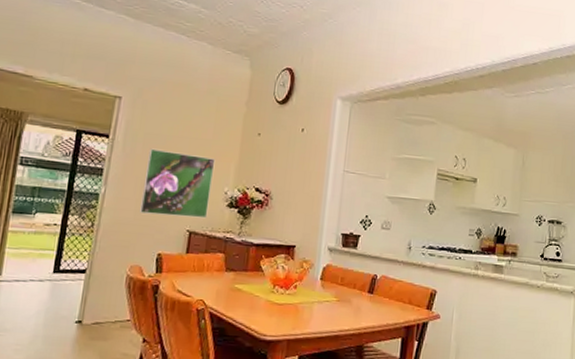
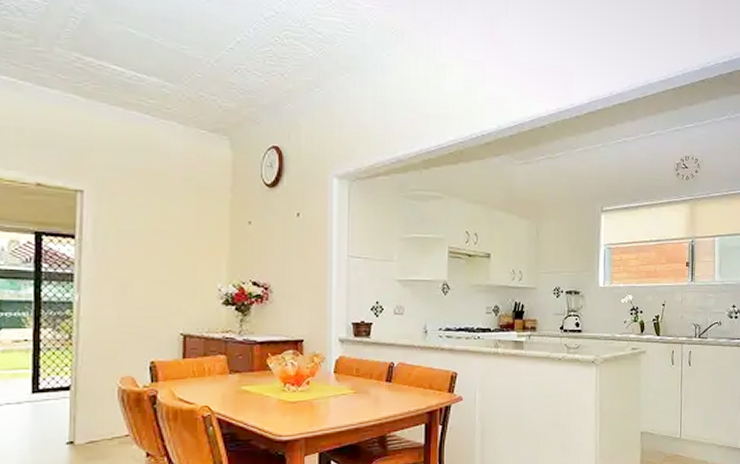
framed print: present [140,148,216,219] -> none [123,247,203,319]

